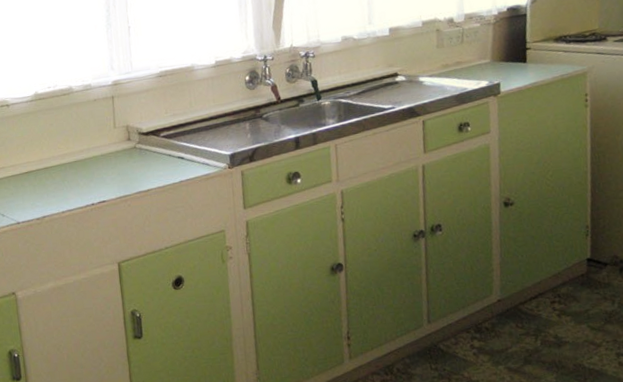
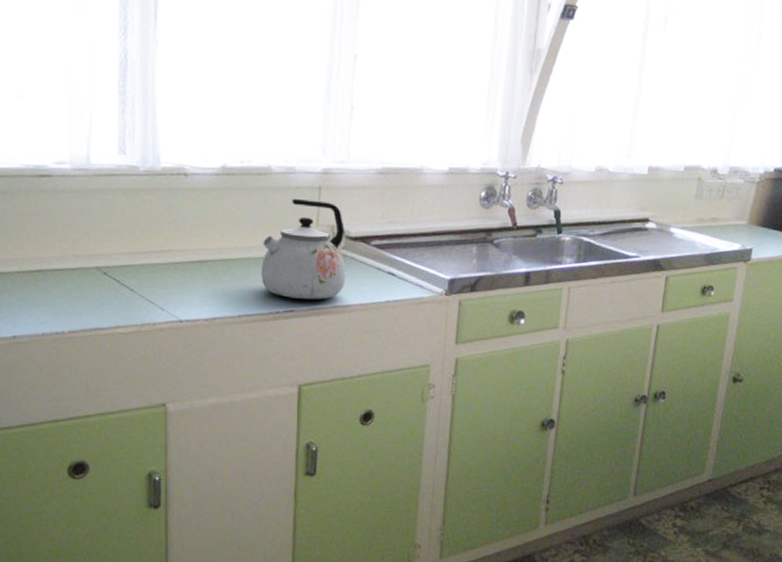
kettle: none [74,107,144,191] -> present [261,198,346,300]

